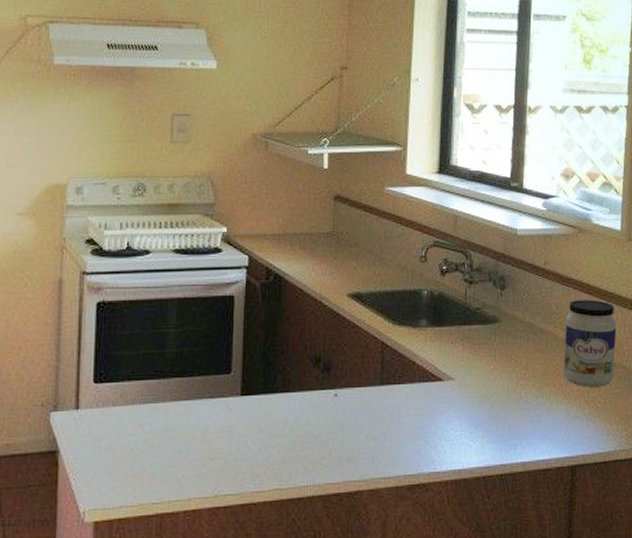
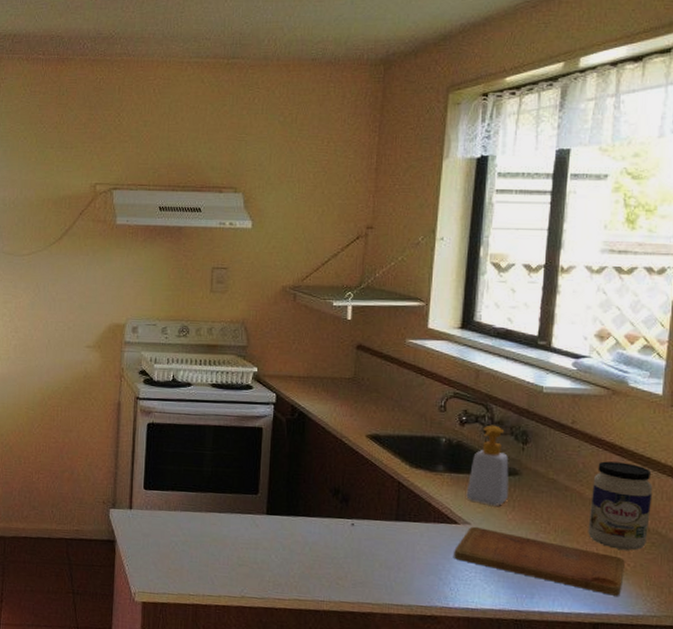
cutting board: none [440,381,596,435] -> present [454,526,625,596]
soap bottle: none [449,272,489,357] -> present [466,425,509,506]

